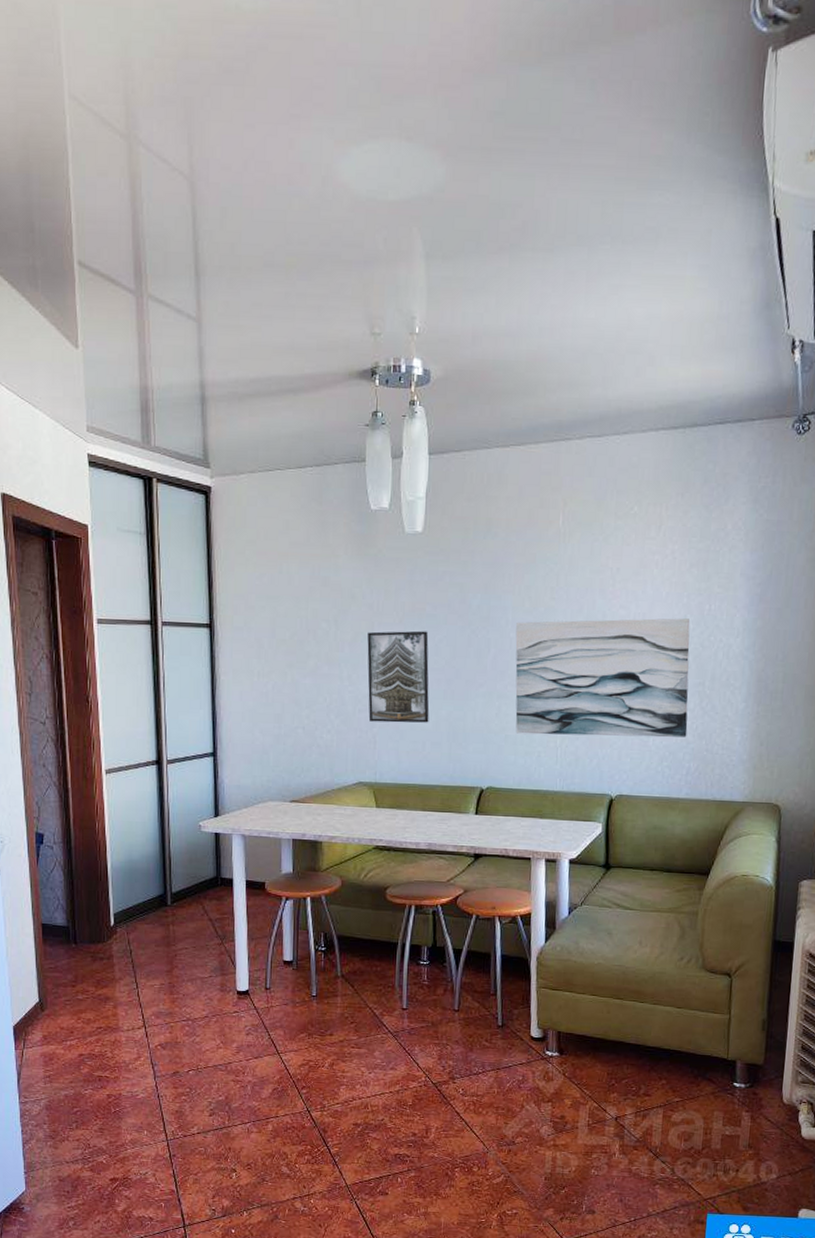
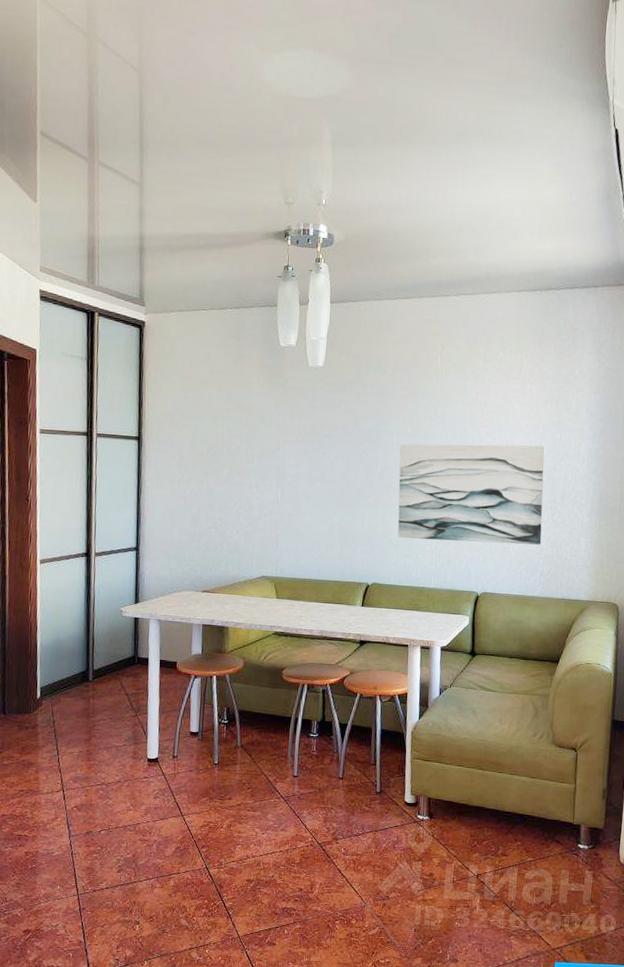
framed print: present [367,630,430,723] -> none [272,448,326,527]

